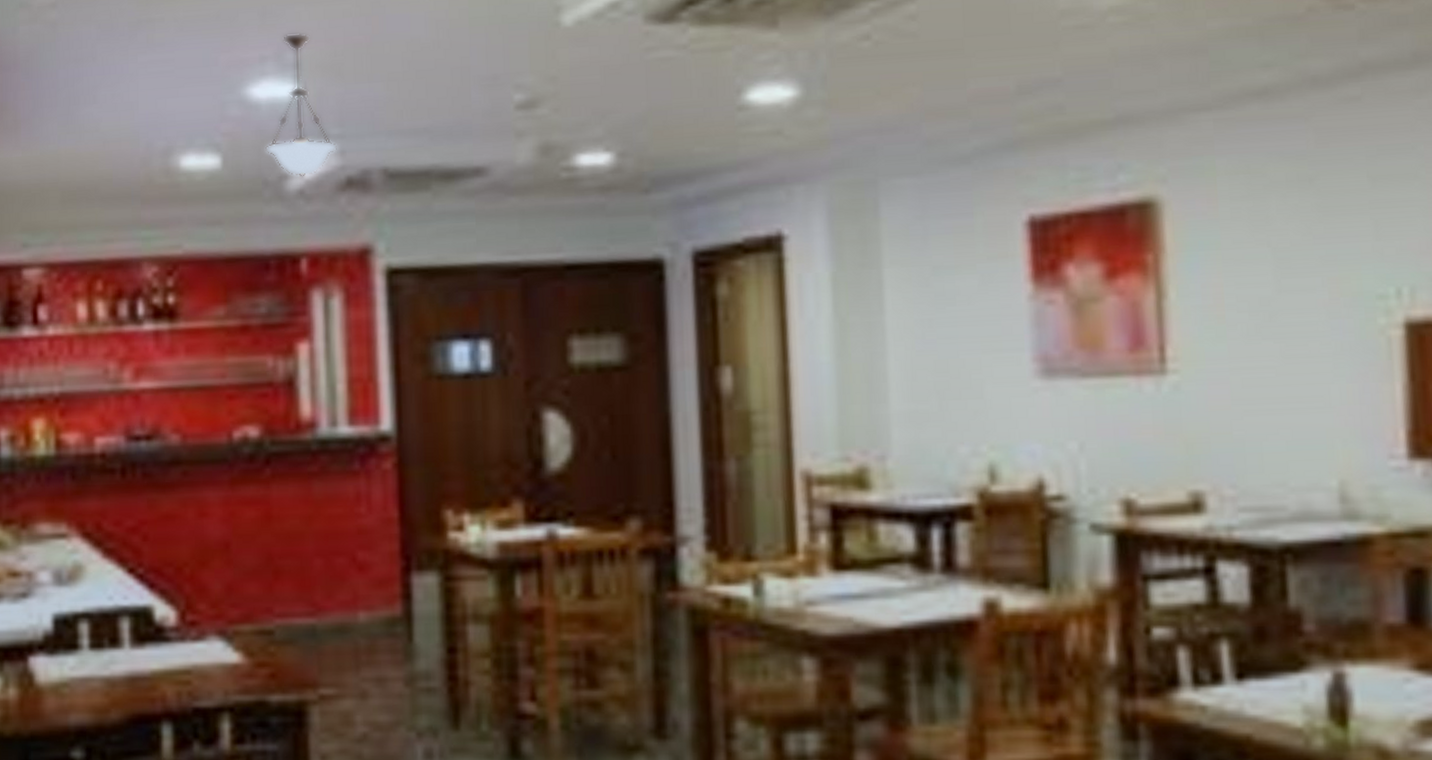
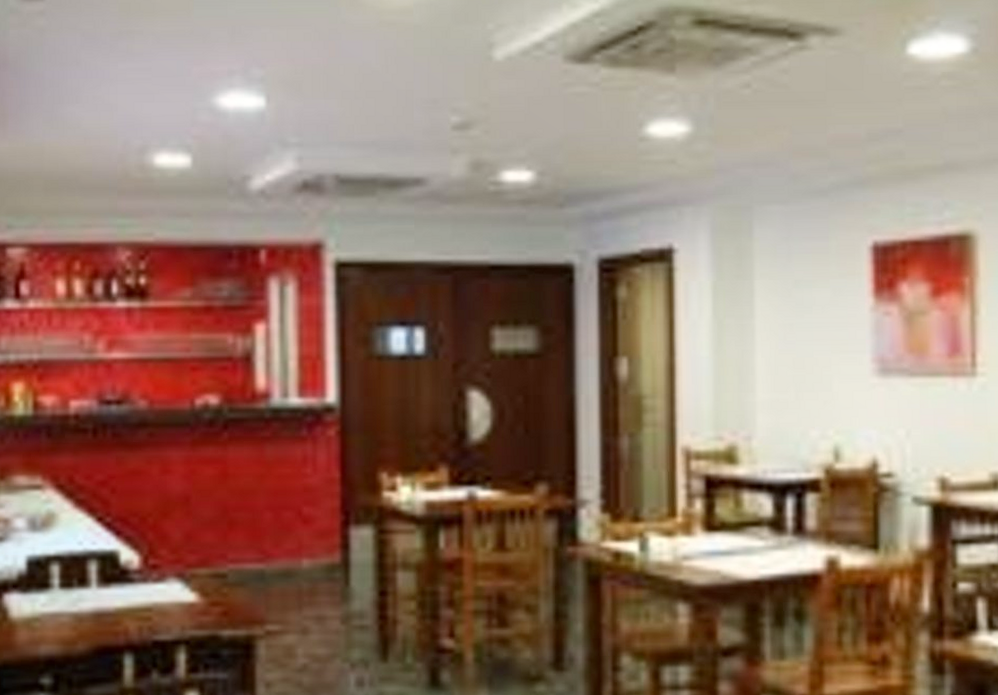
pendant light: present [266,32,337,177] -> none [231,51,295,179]

